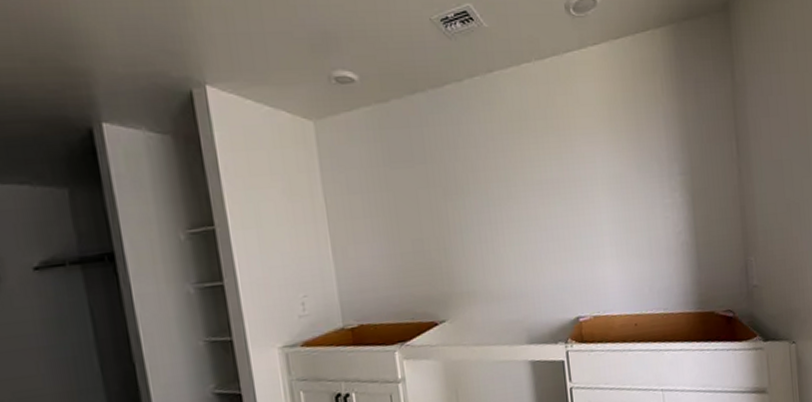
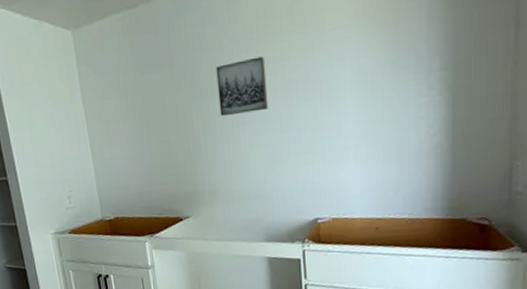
wall art: none [472,156,526,214] -> present [216,56,269,117]

